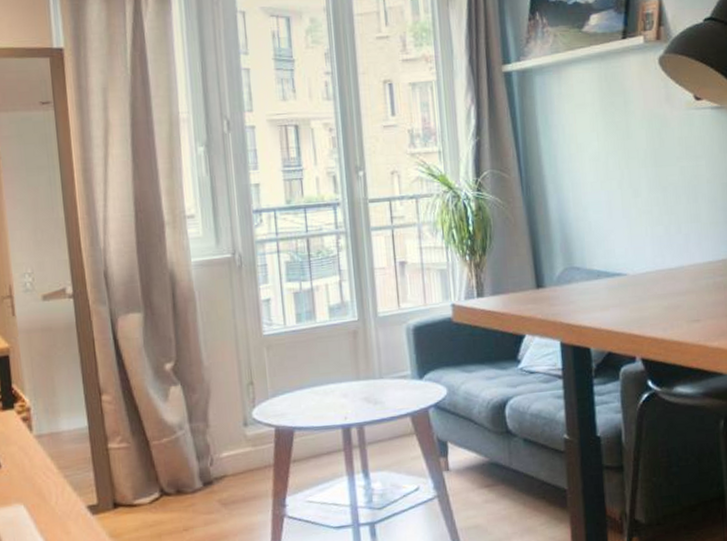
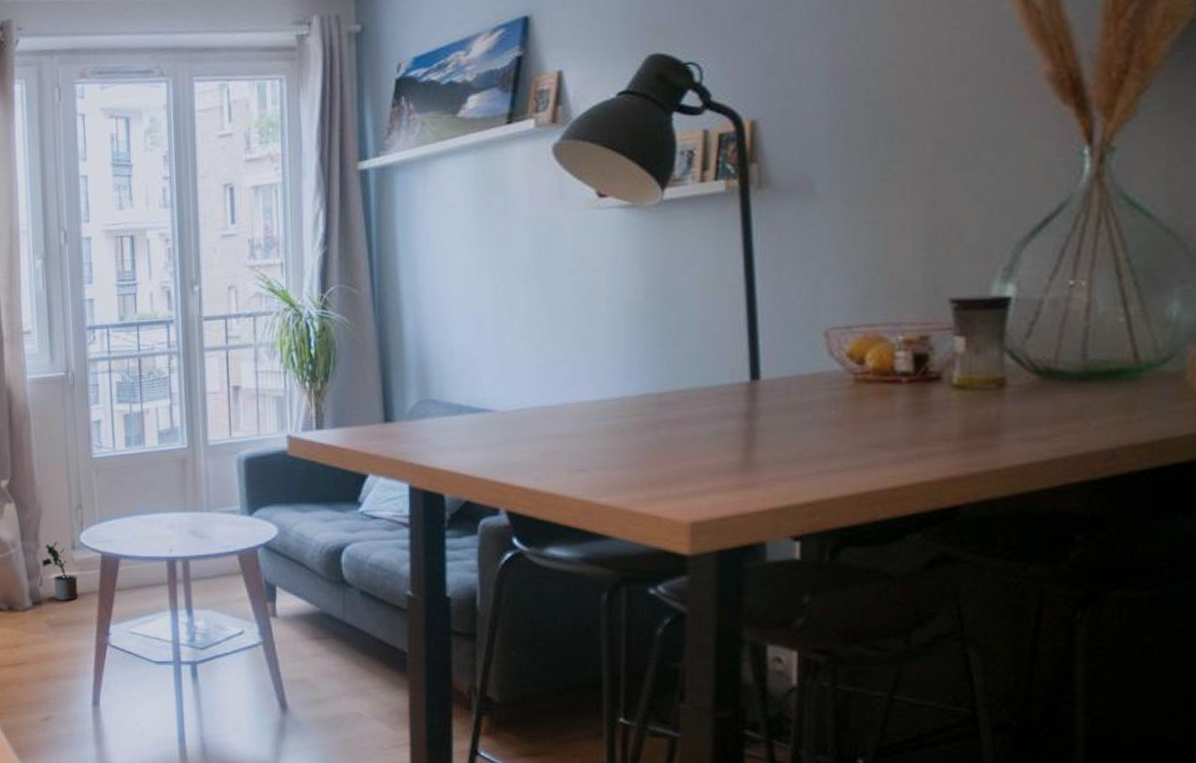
potted plant: none [212,420,252,478] -> present [41,542,79,601]

